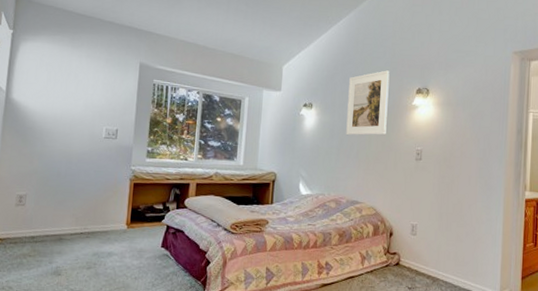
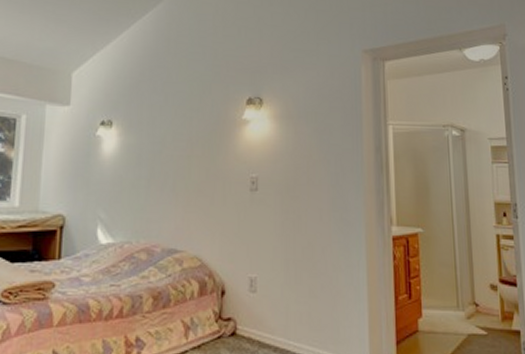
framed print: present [346,70,390,136] -> none [158,76,212,162]

